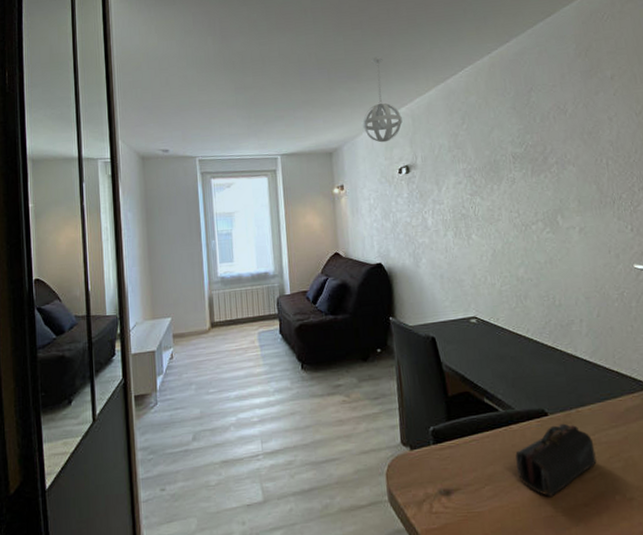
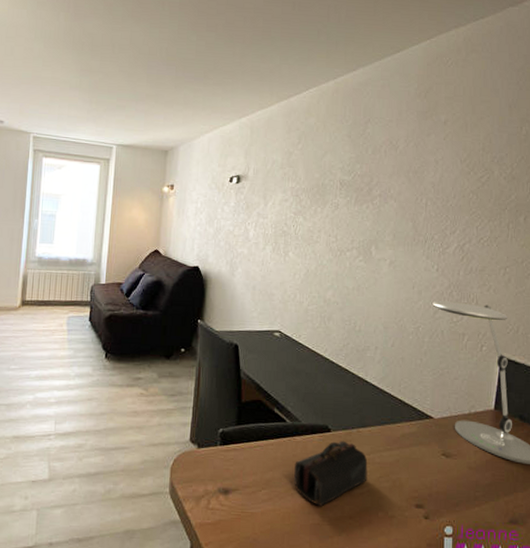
pendant light: present [362,56,403,143] -> none [202,62,241,149]

